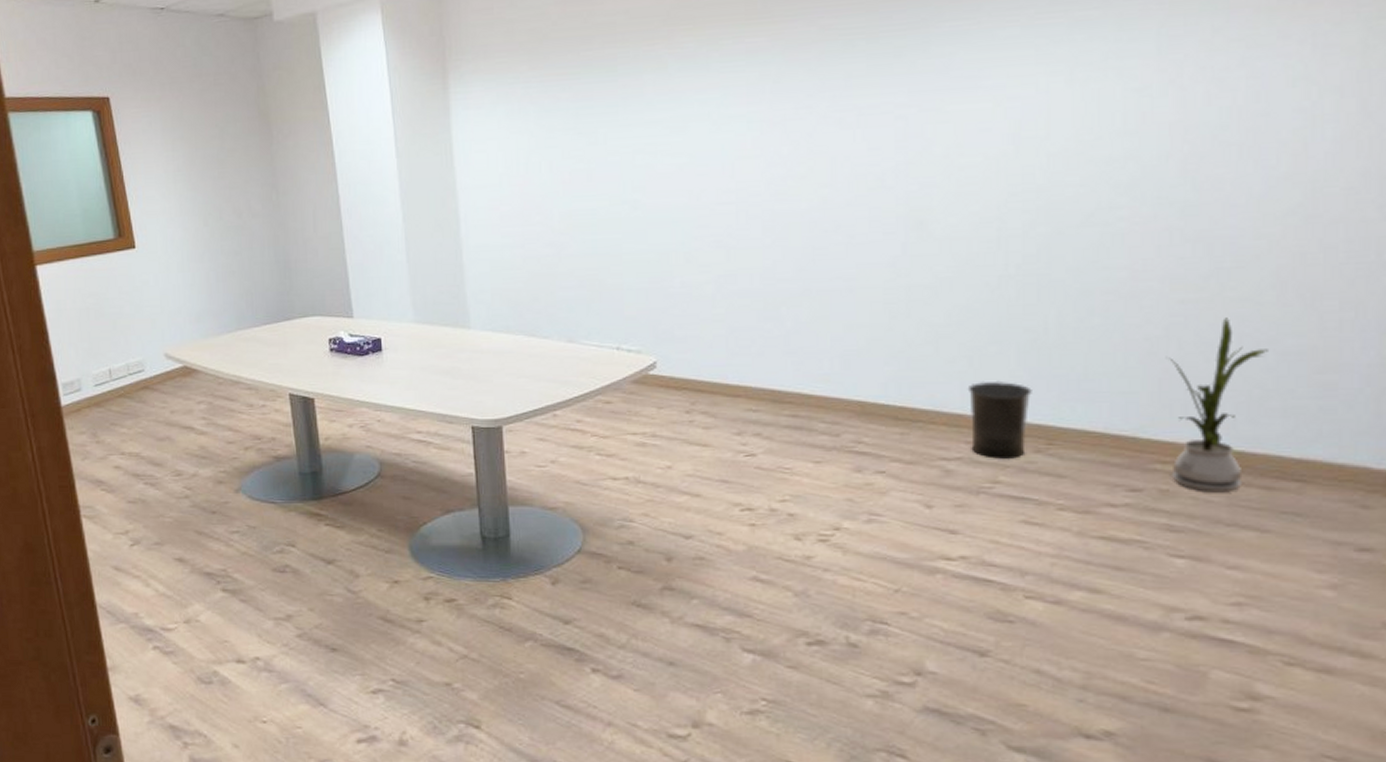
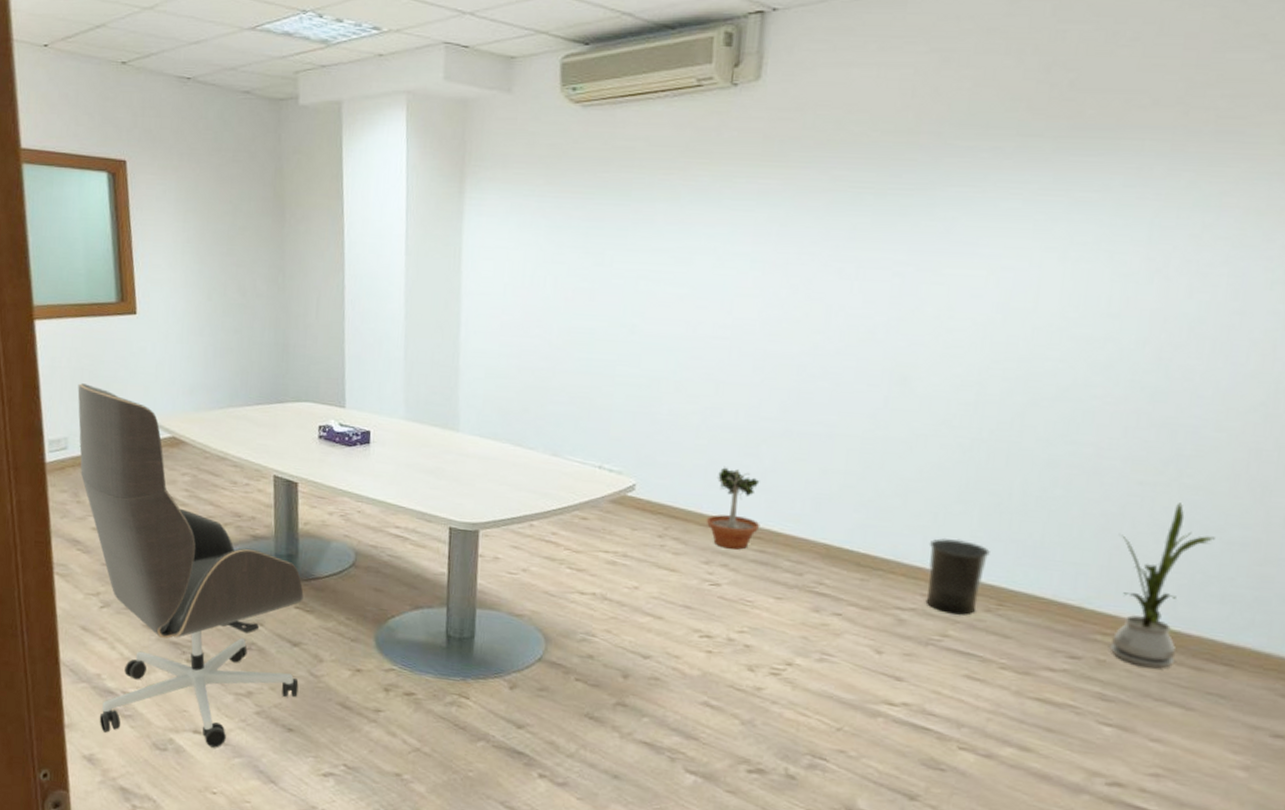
office chair: none [85,323,338,676] -> present [77,383,304,748]
potted tree: none [733,332,790,417] -> present [706,465,760,550]

